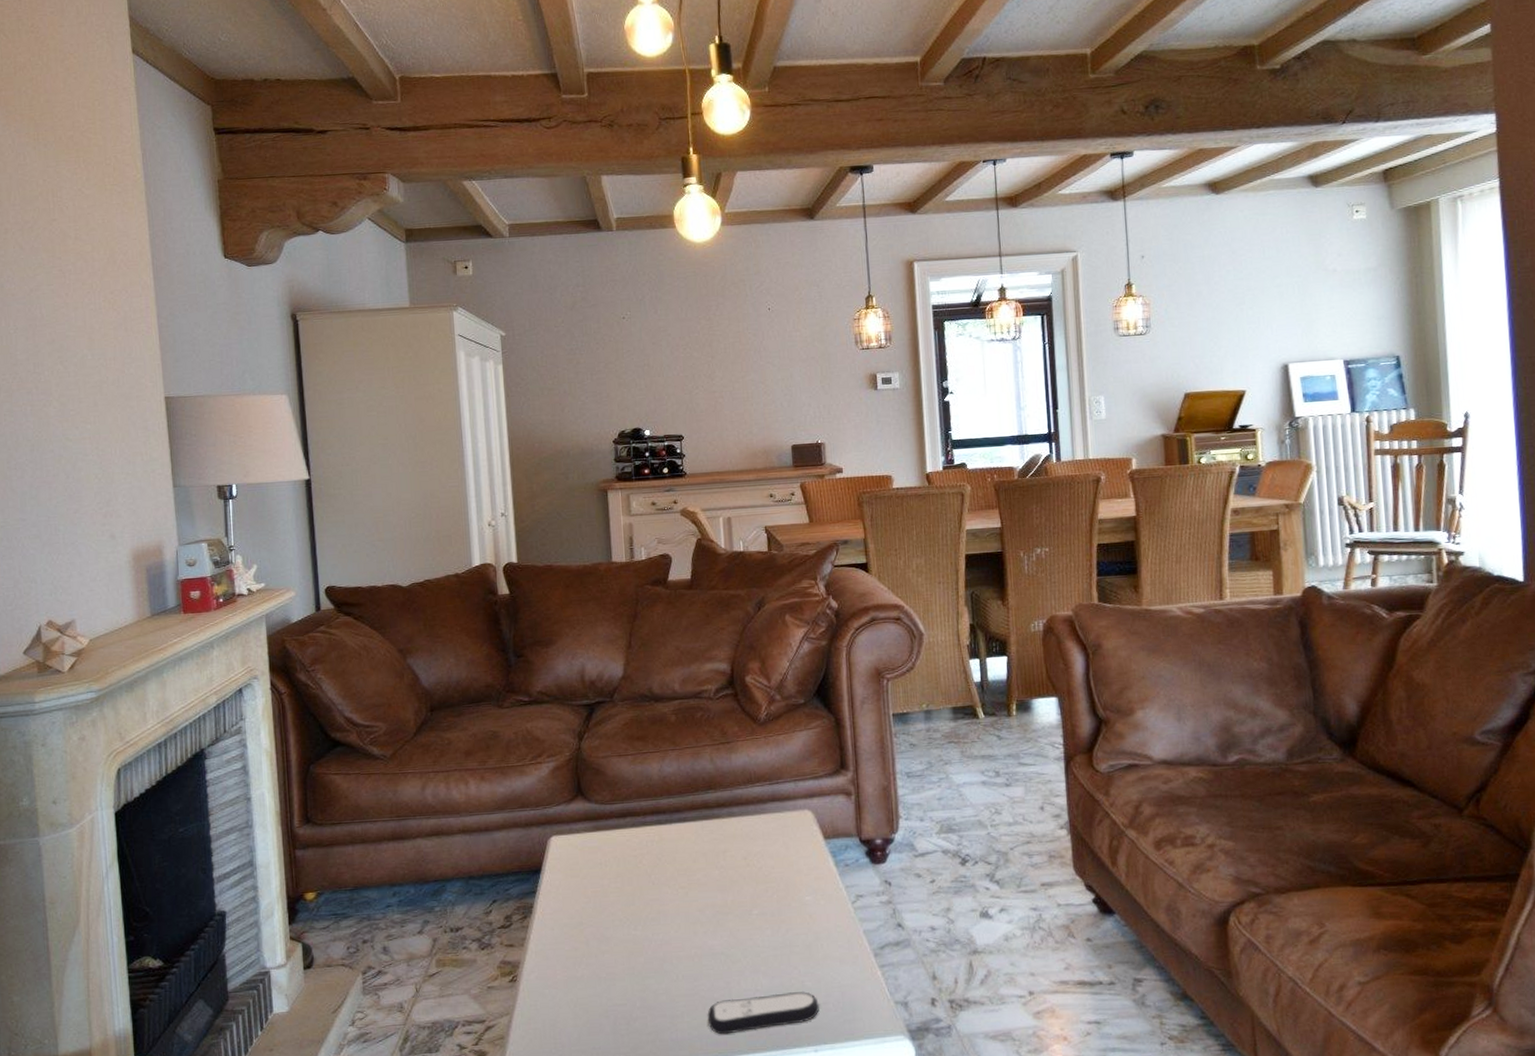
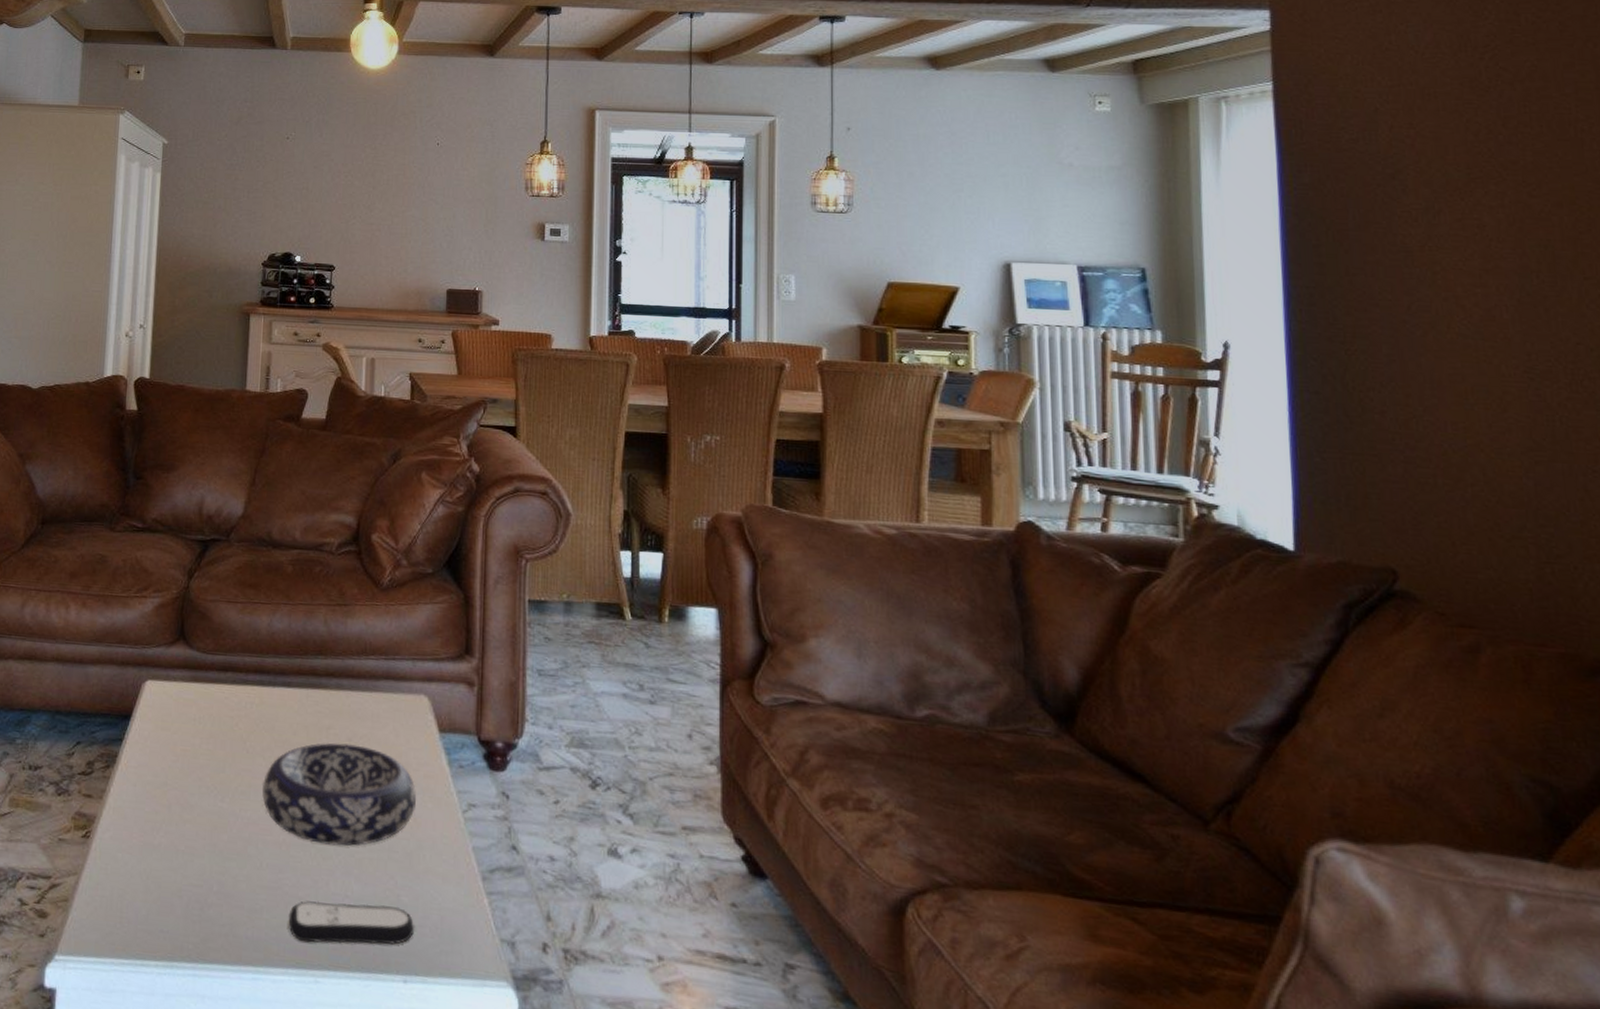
decorative bowl: none [671,862,810,951] -> present [262,743,416,846]

